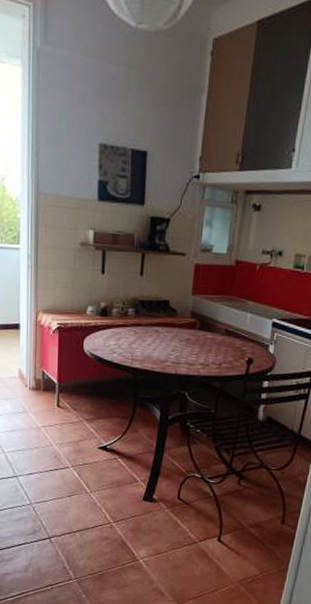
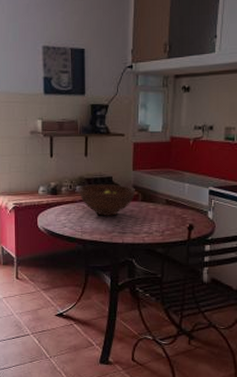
fruit bowl: none [131,307,193,344] -> present [79,184,135,216]

